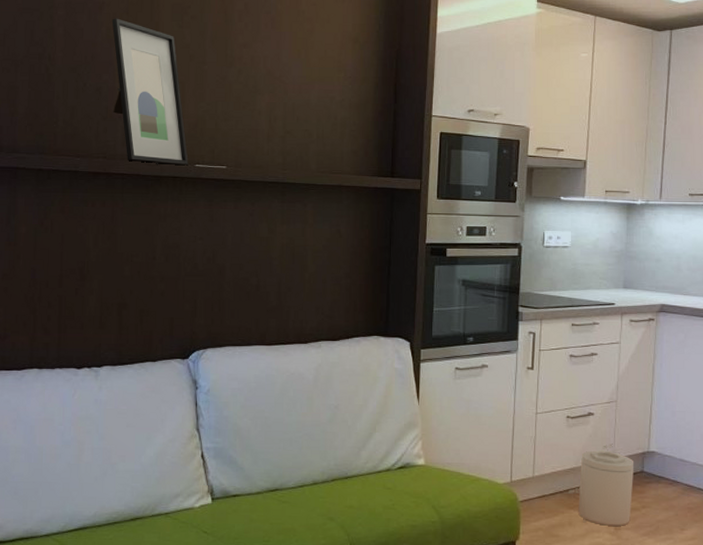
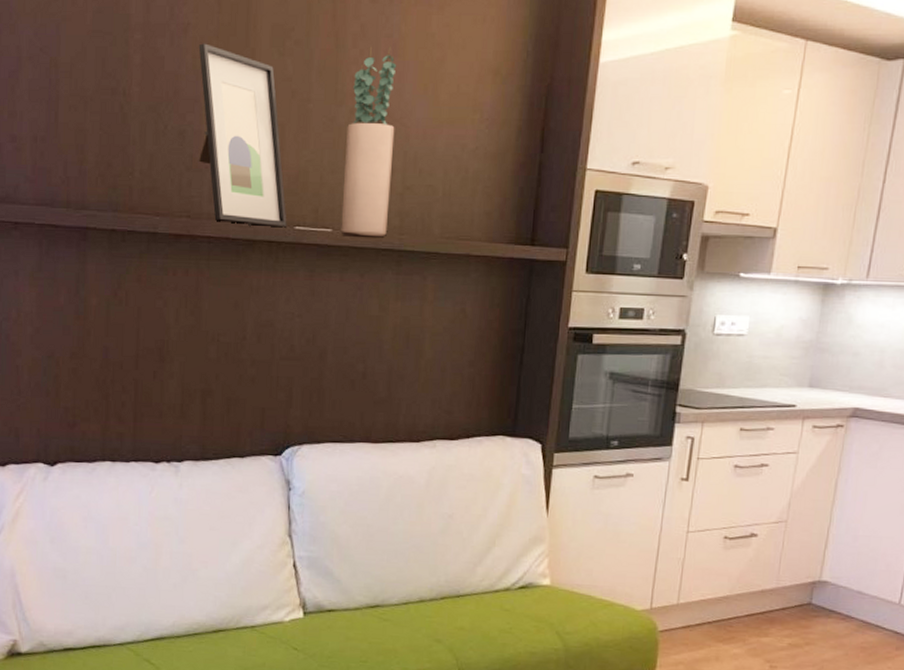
vase: none [234,19,276,174] -> present [340,45,397,239]
trash can: present [569,444,635,526] -> none [718,570,801,664]

